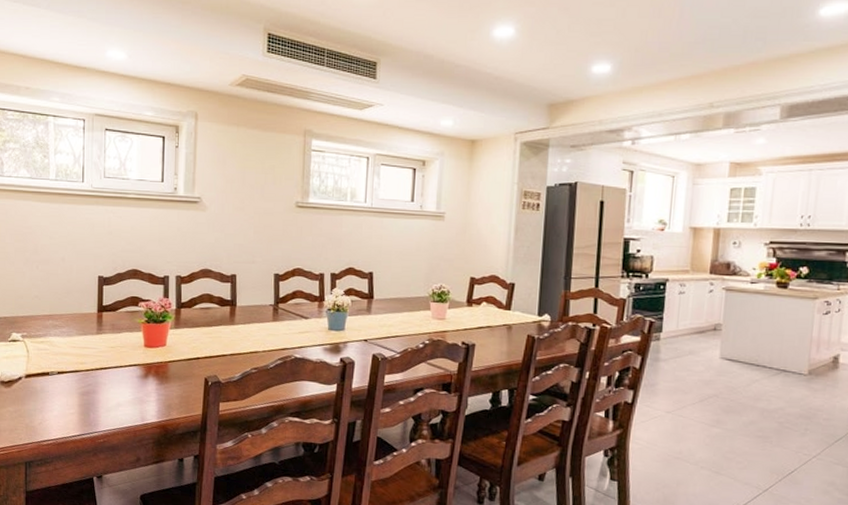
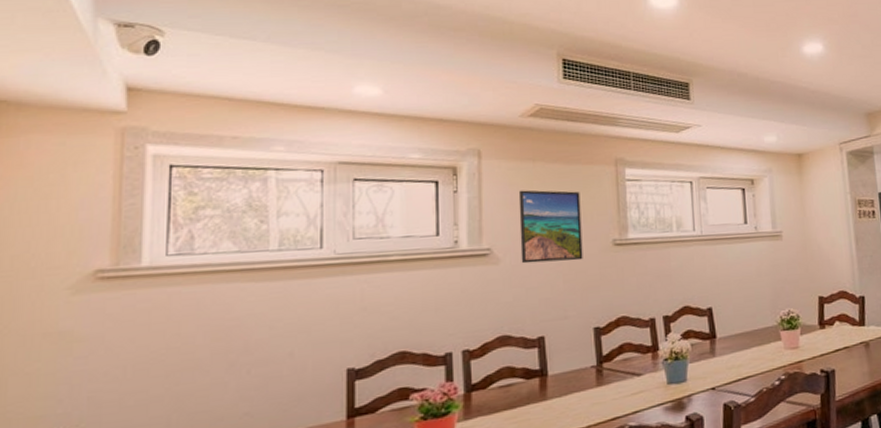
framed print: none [222,151,273,216] -> present [518,190,583,264]

